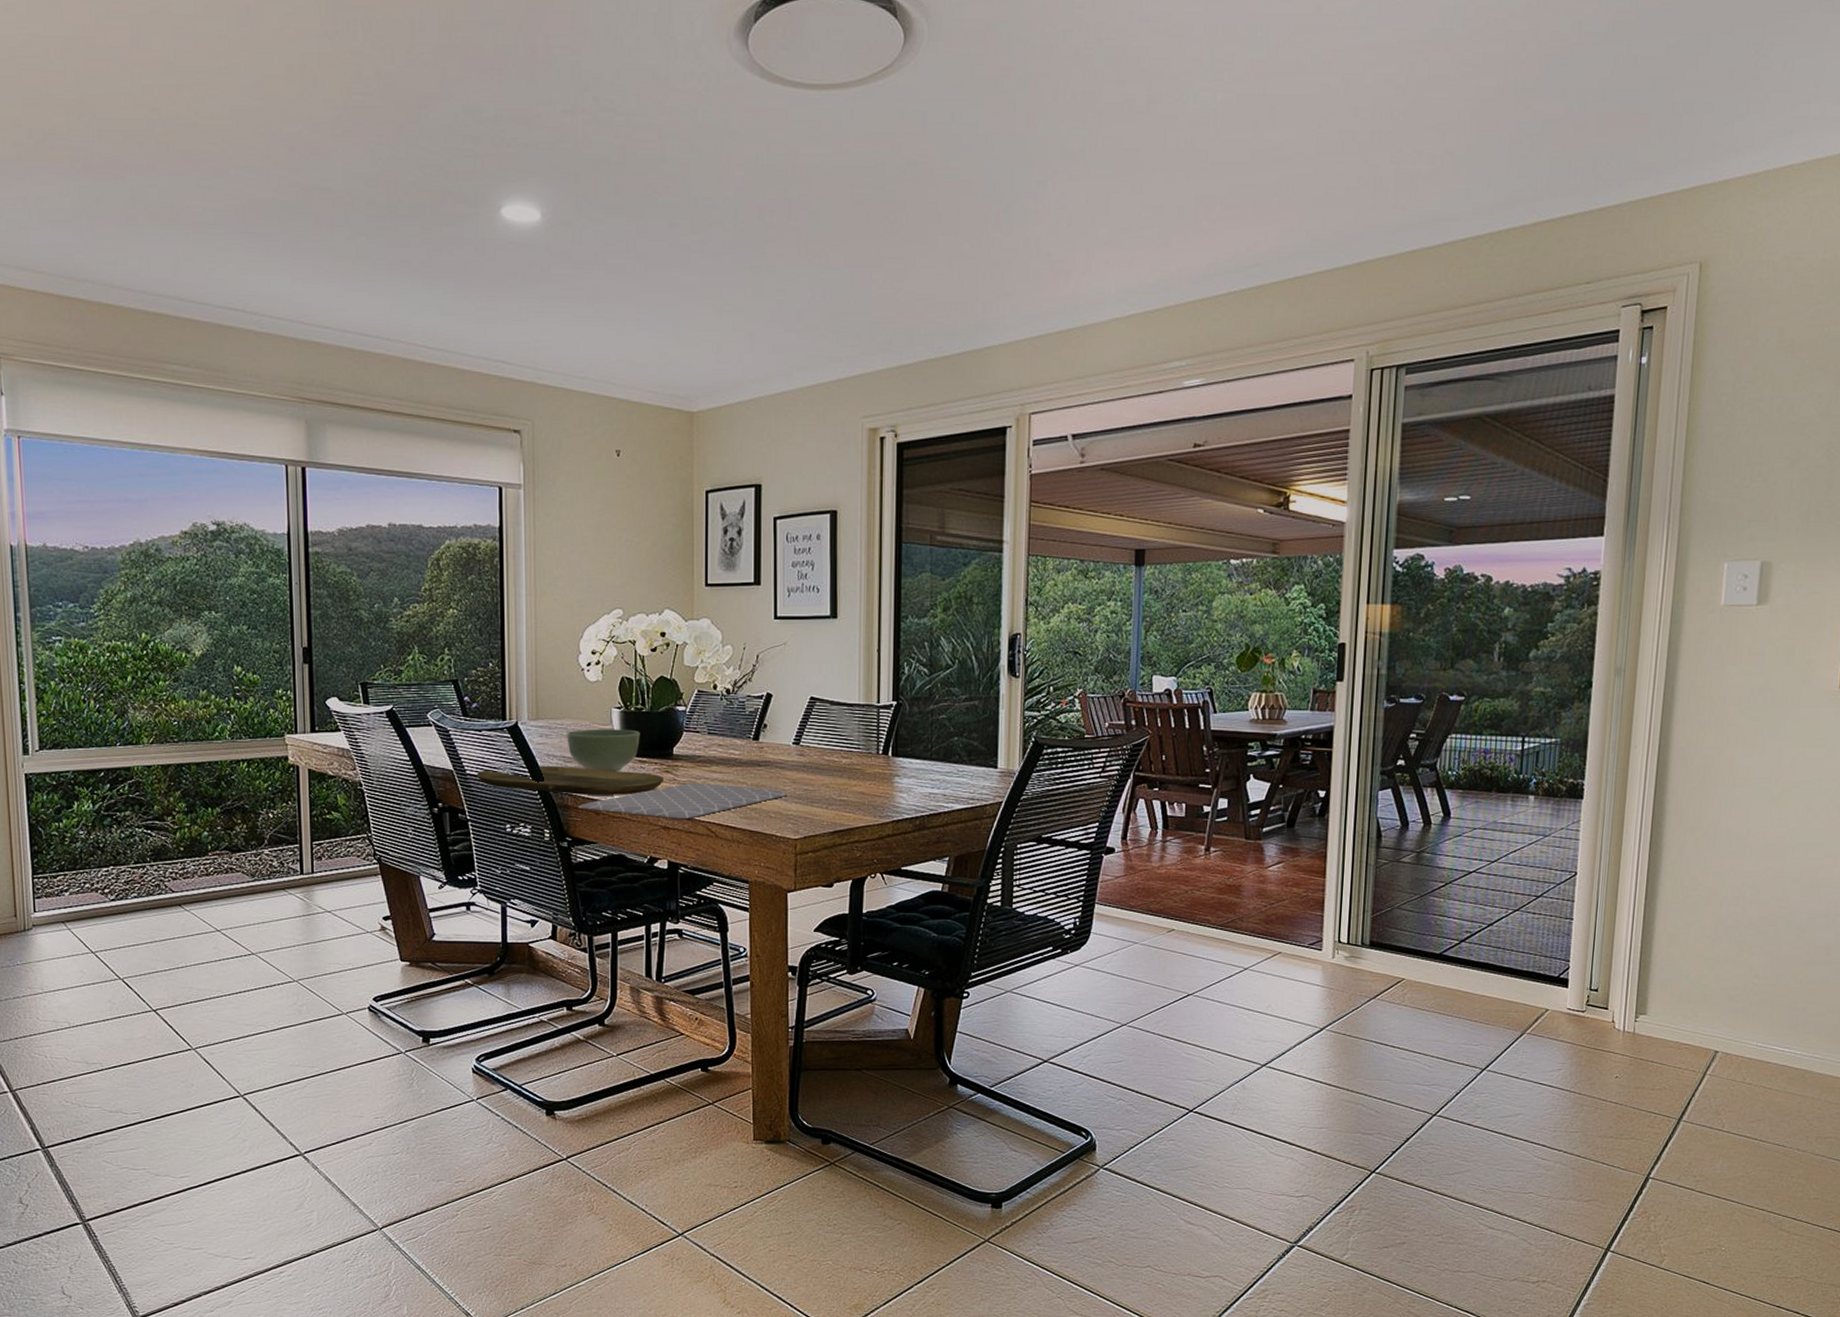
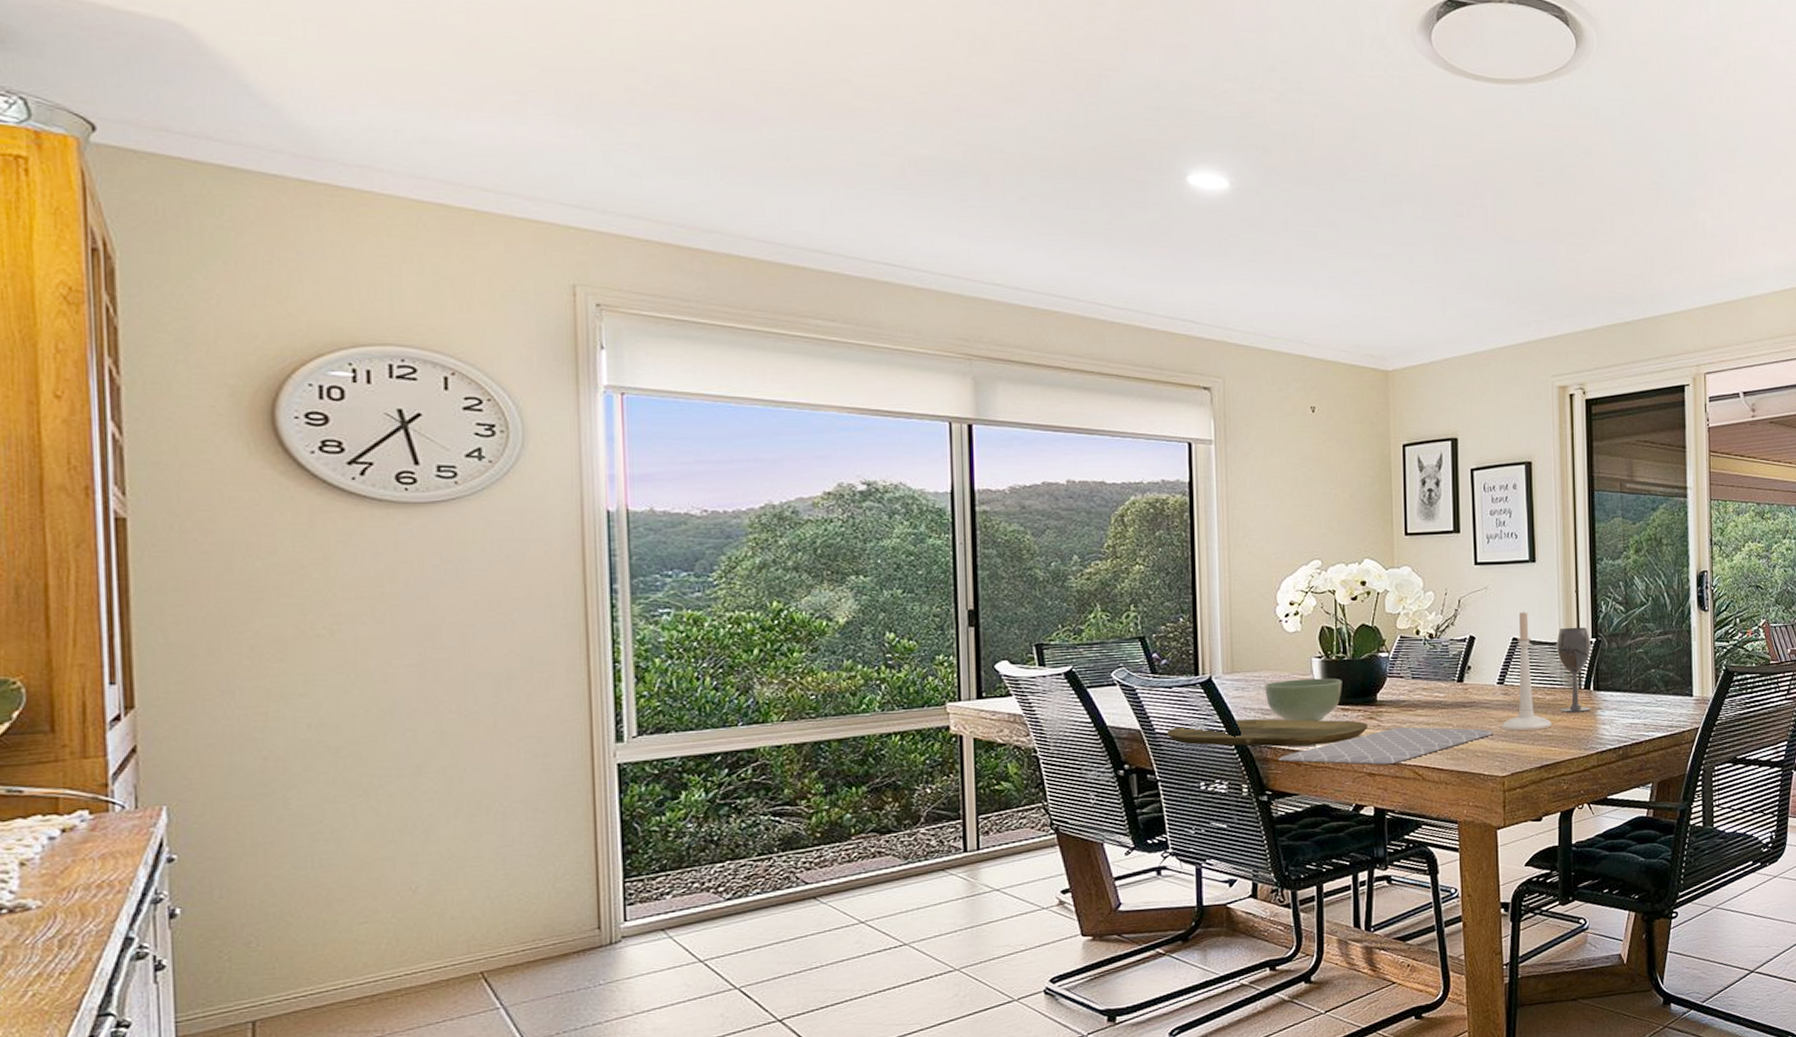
candlestick: none [795,669,847,794] -> present [1501,611,1552,731]
wine glass: none [855,688,891,778] -> present [1556,627,1591,713]

